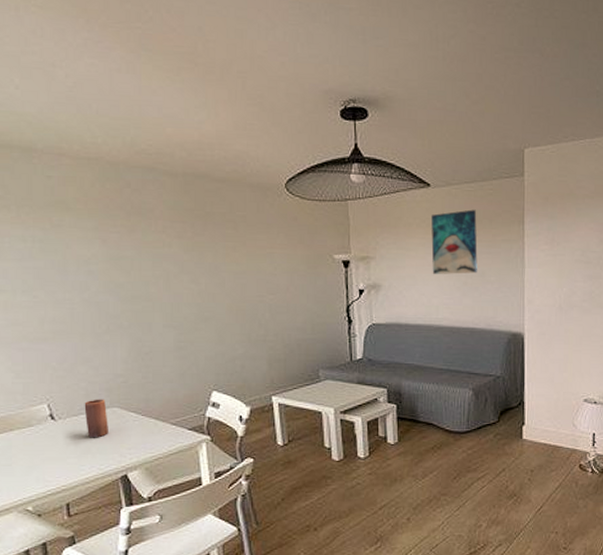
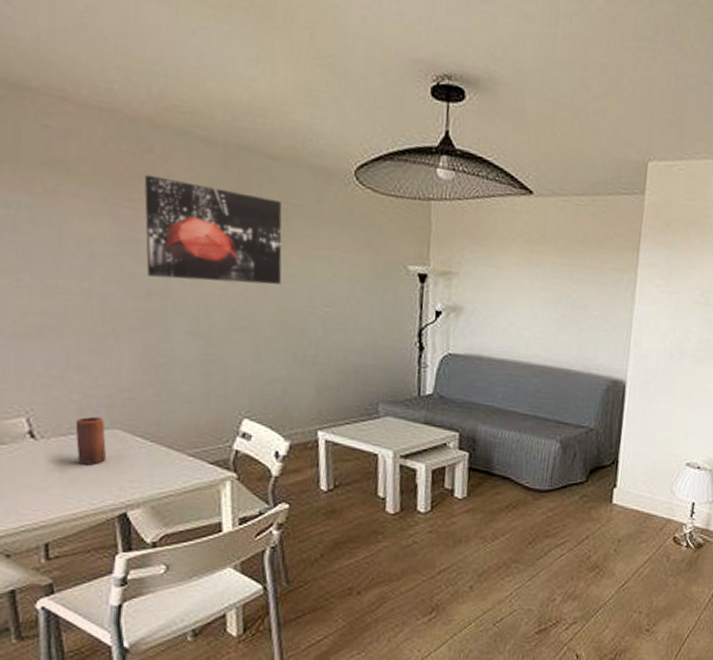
wall art: none [124,205,234,284] -> present [144,175,282,285]
wall art: present [431,209,478,274] -> none [525,227,585,305]

